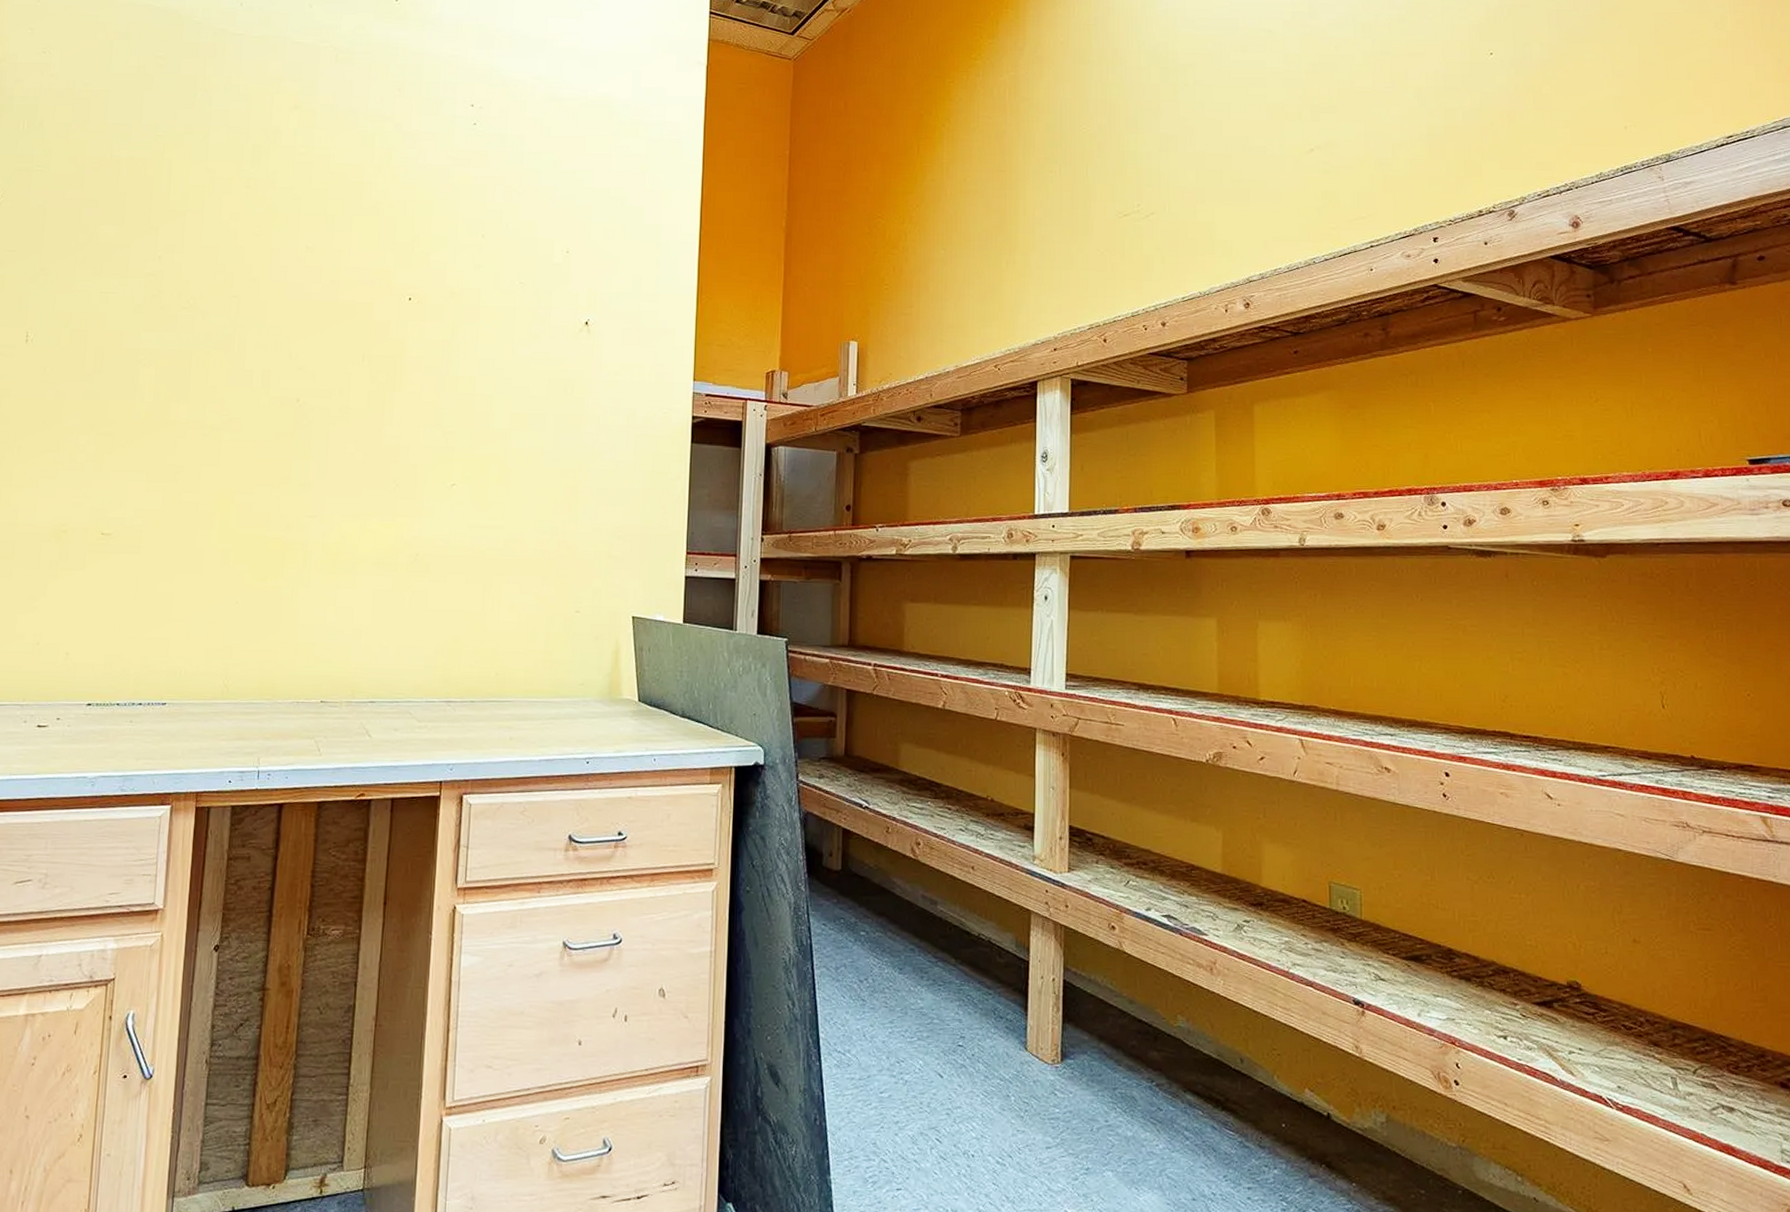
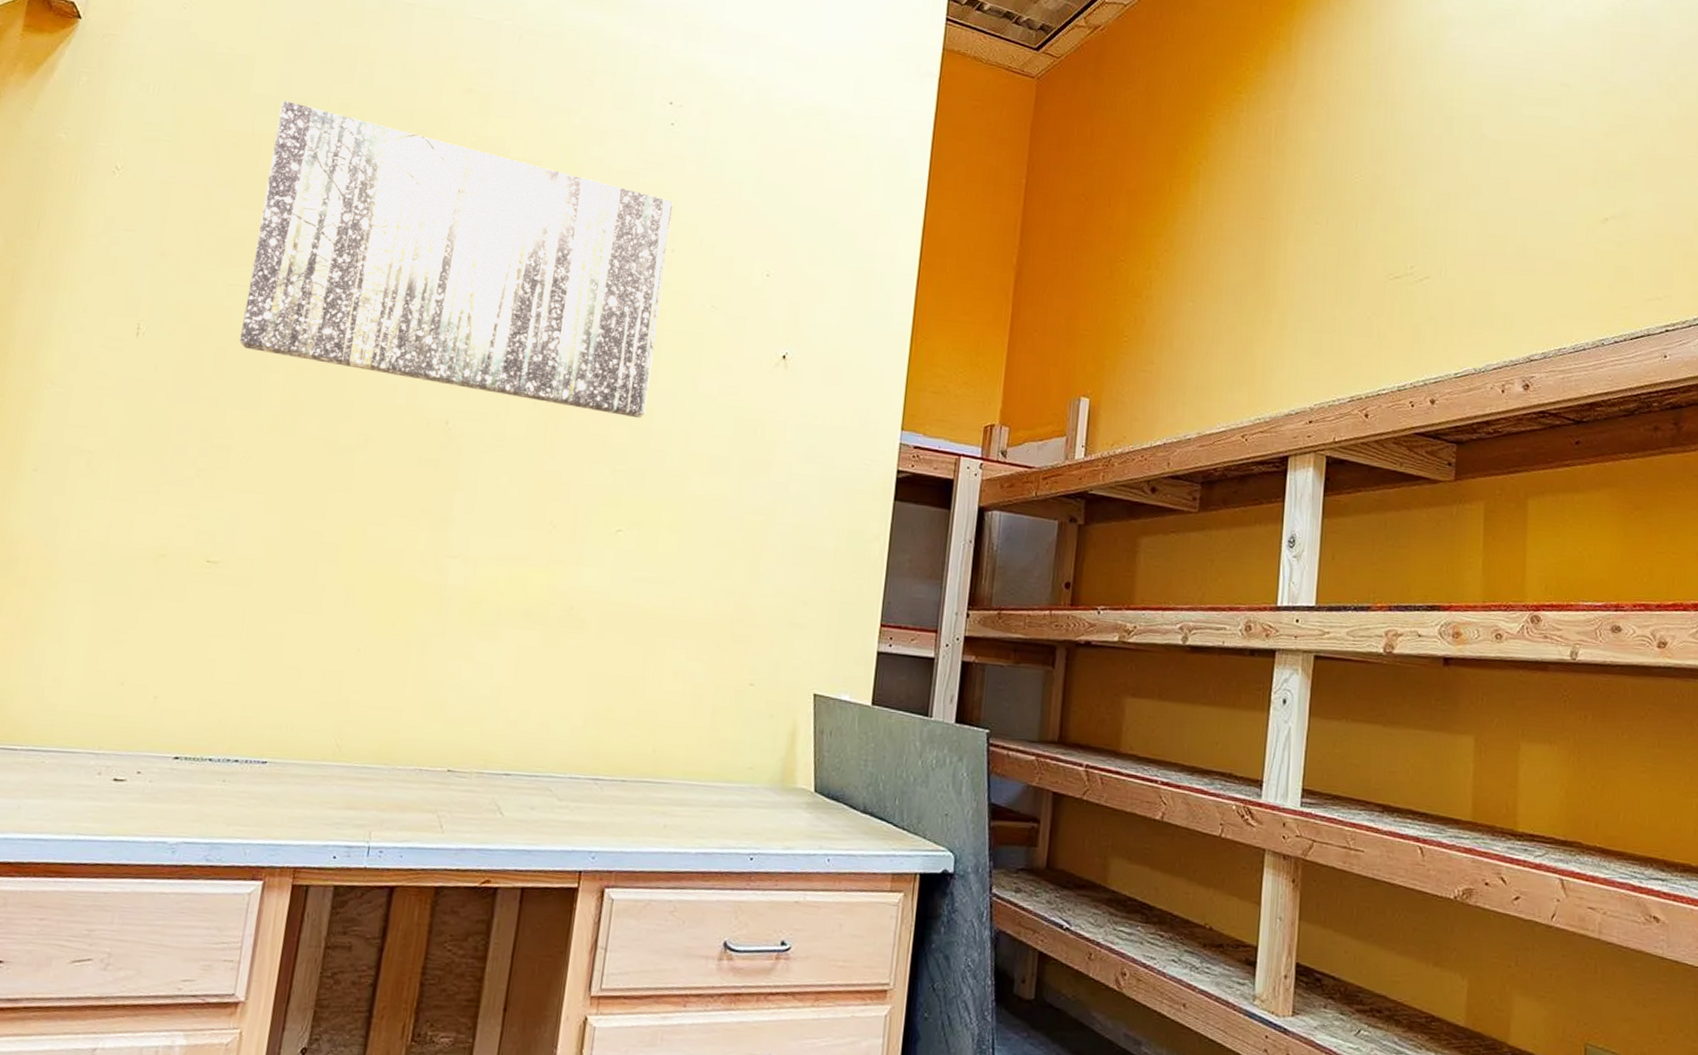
wall art: none [114,127,481,386] -> present [240,100,674,419]

